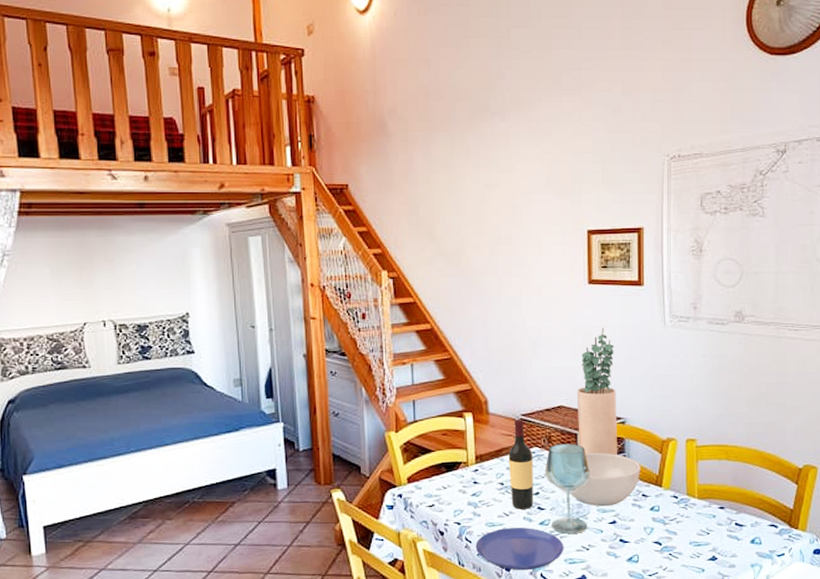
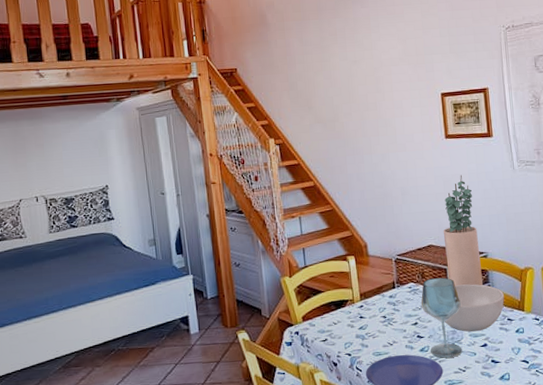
wine bottle: present [508,419,533,509] -> none [388,258,413,339]

